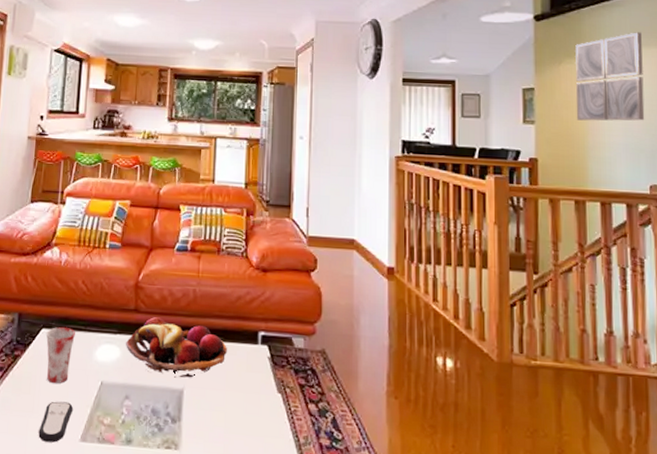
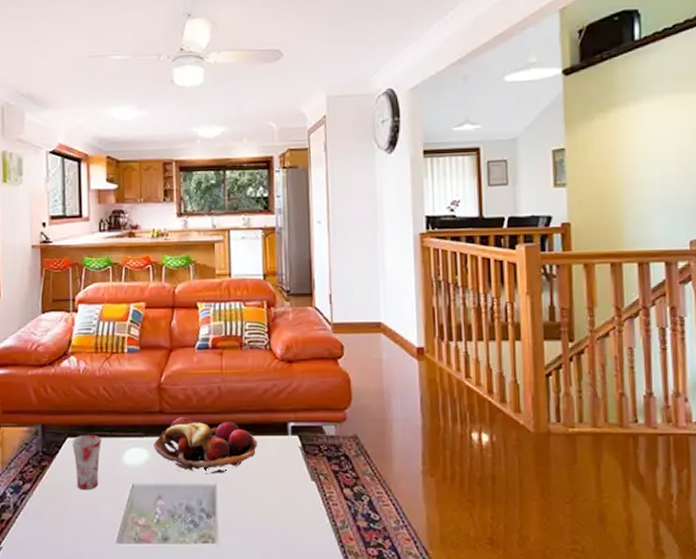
remote control: present [38,401,74,443] -> none [74,507,107,546]
wall art: present [575,32,645,121] -> none [608,78,684,179]

